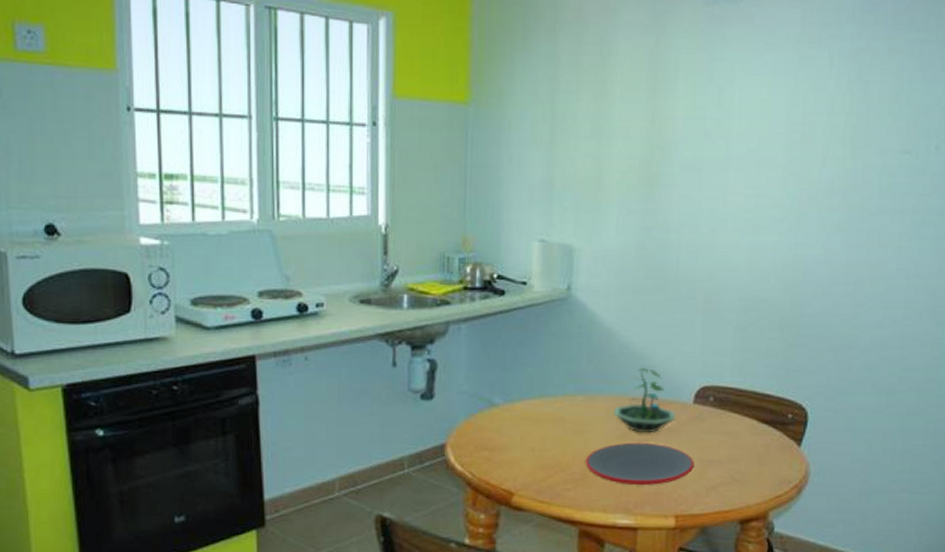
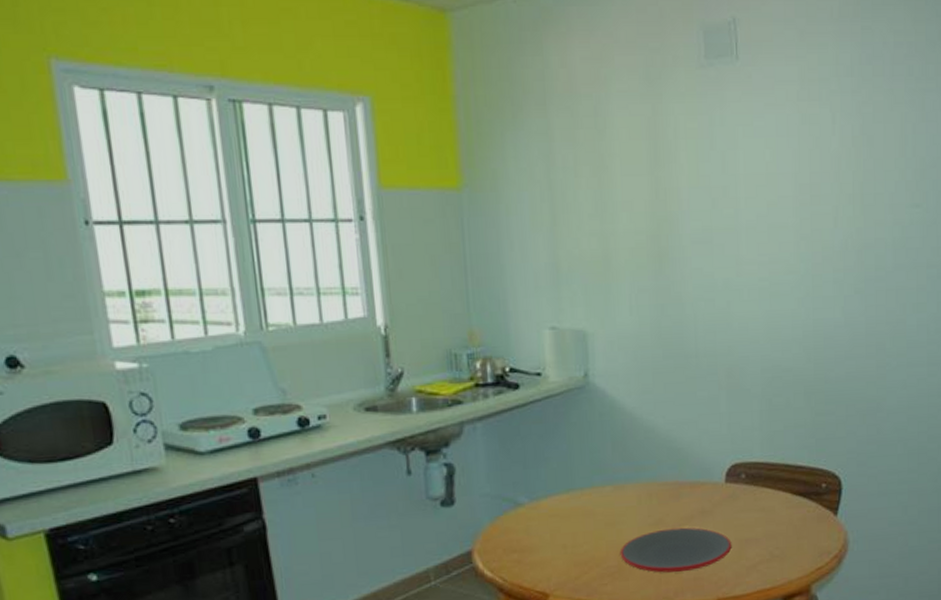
terrarium: present [613,367,676,434] -> none [644,450,709,519]

